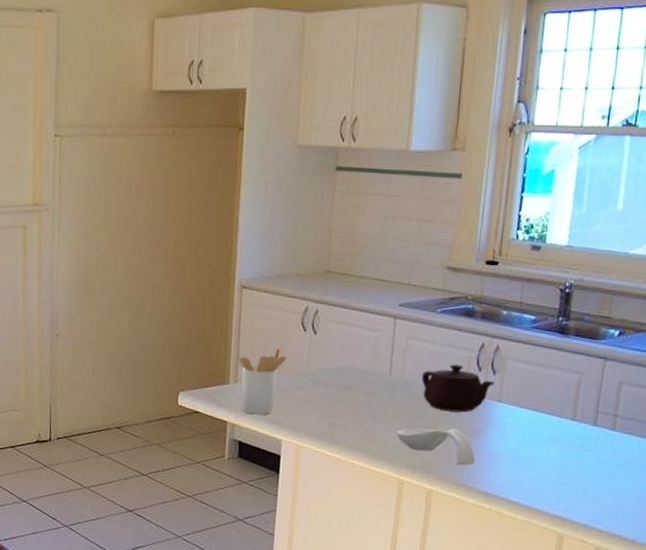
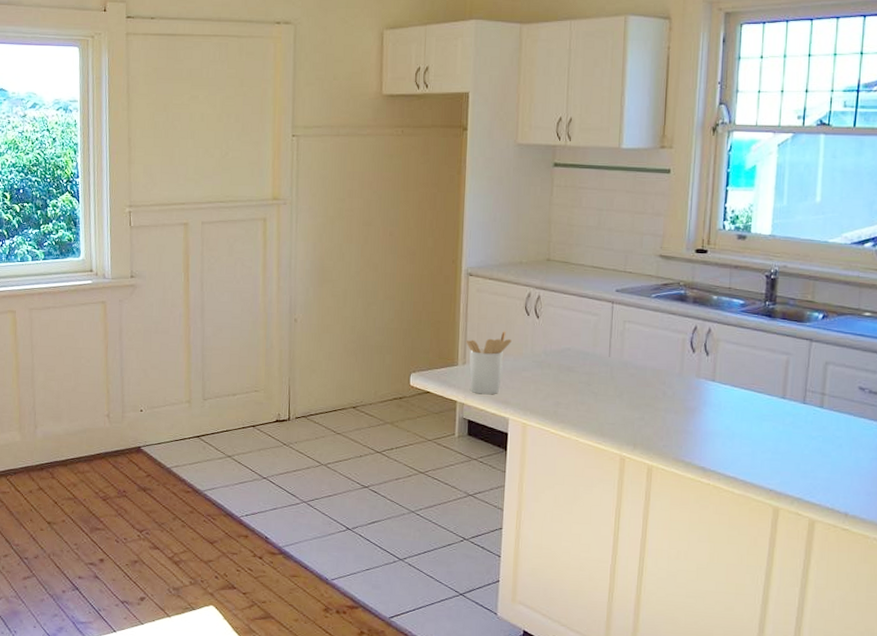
spoon rest: present [396,428,476,466] -> none [617,406,693,442]
teapot: present [421,364,495,413] -> none [639,346,708,392]

